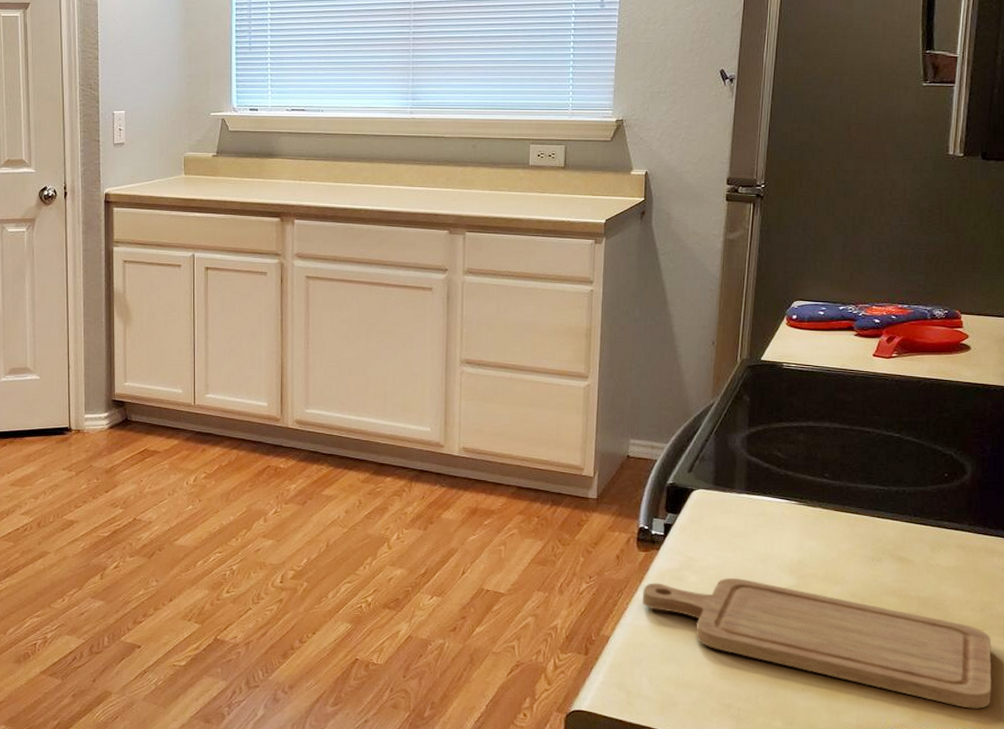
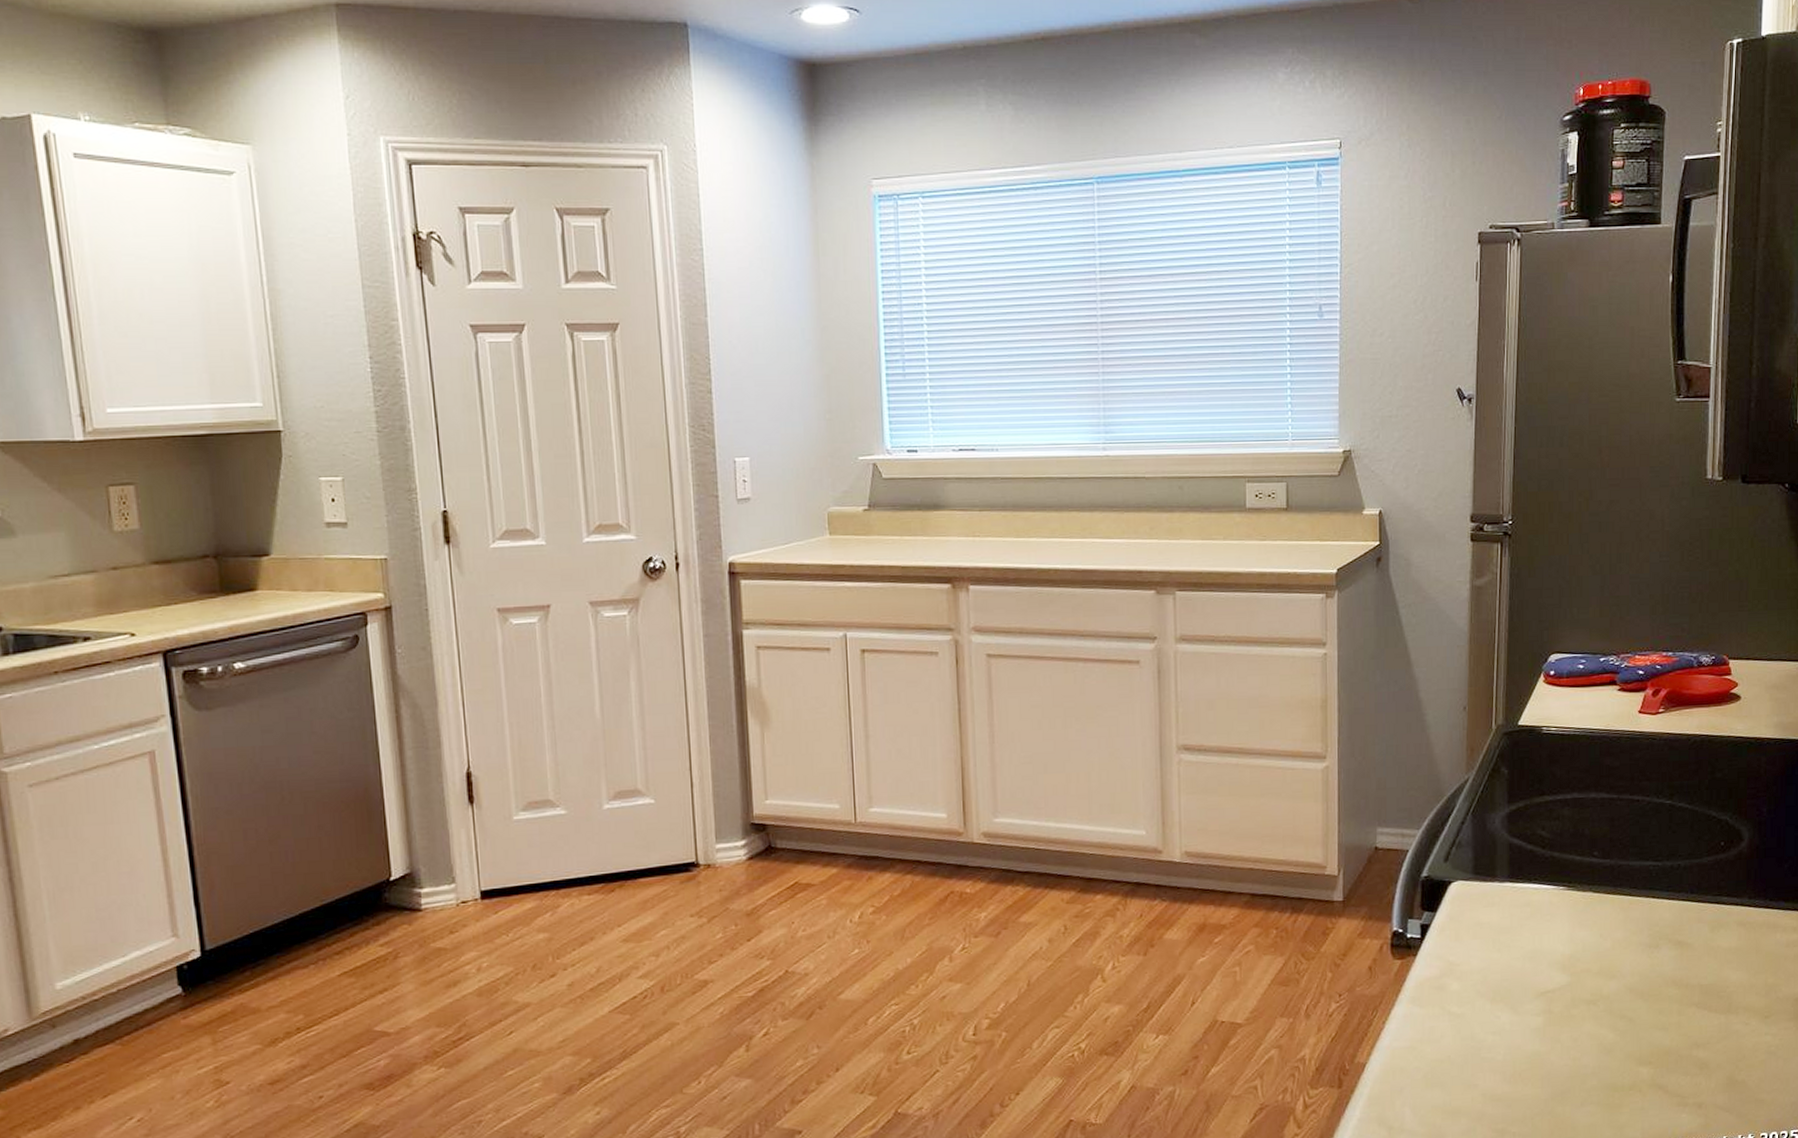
chopping board: present [643,578,992,709] -> none [1401,981,1782,1108]

